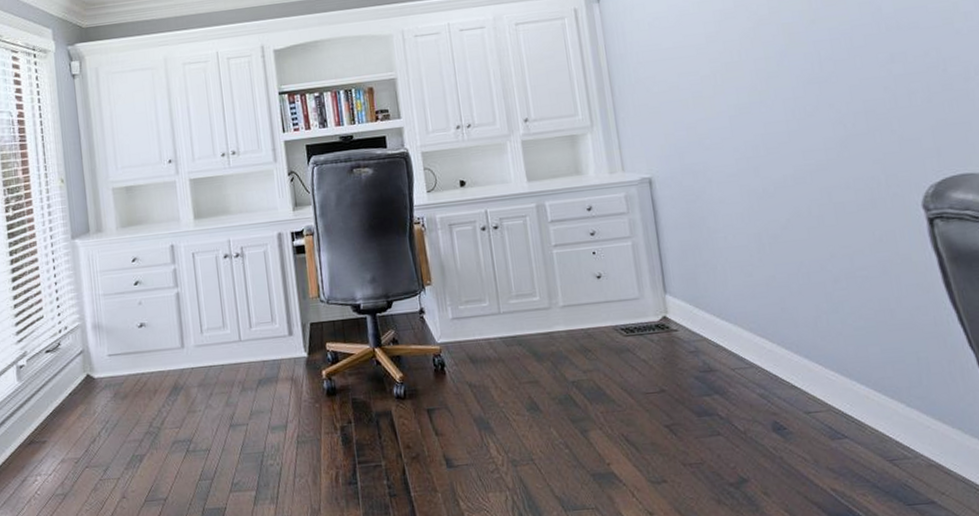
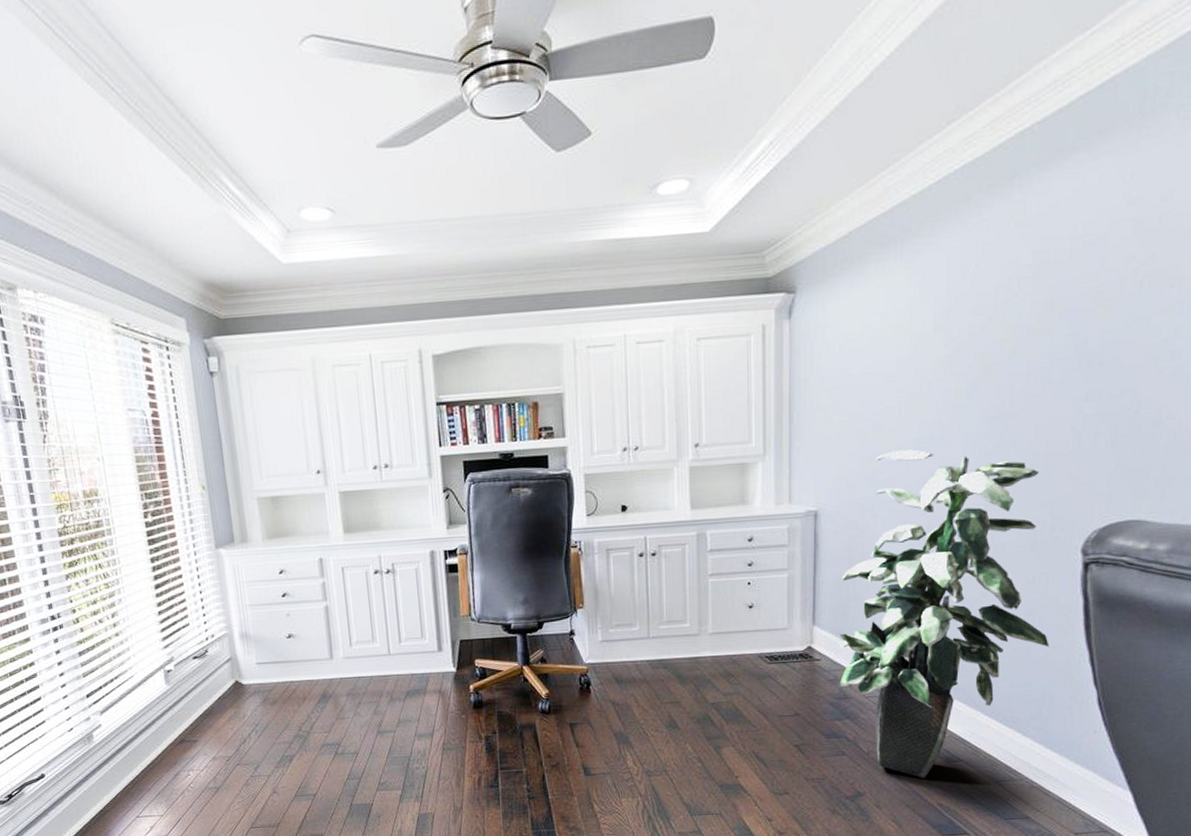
indoor plant: none [685,115,913,459] -> present [839,449,1049,778]

